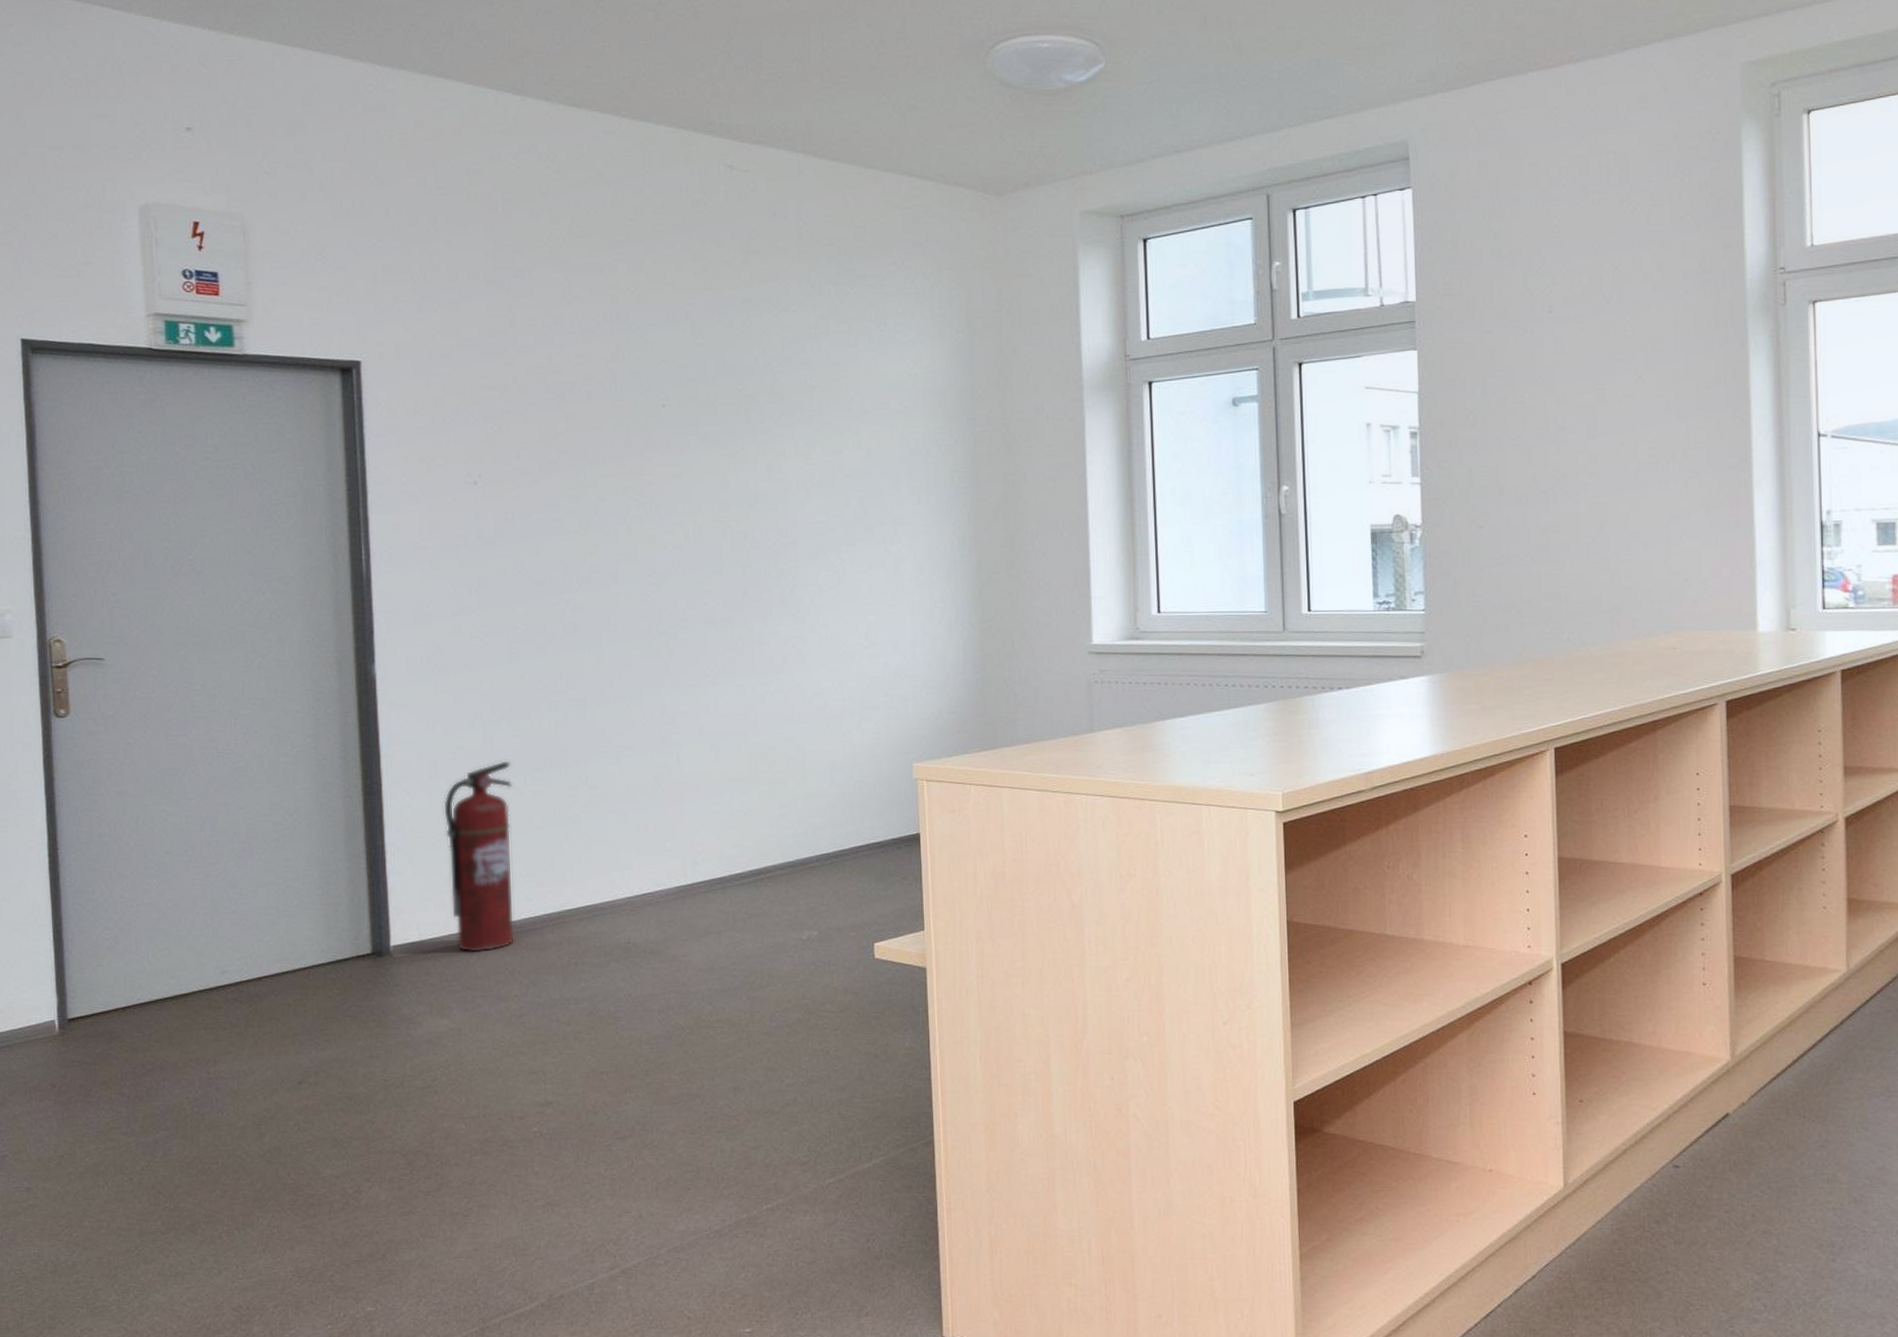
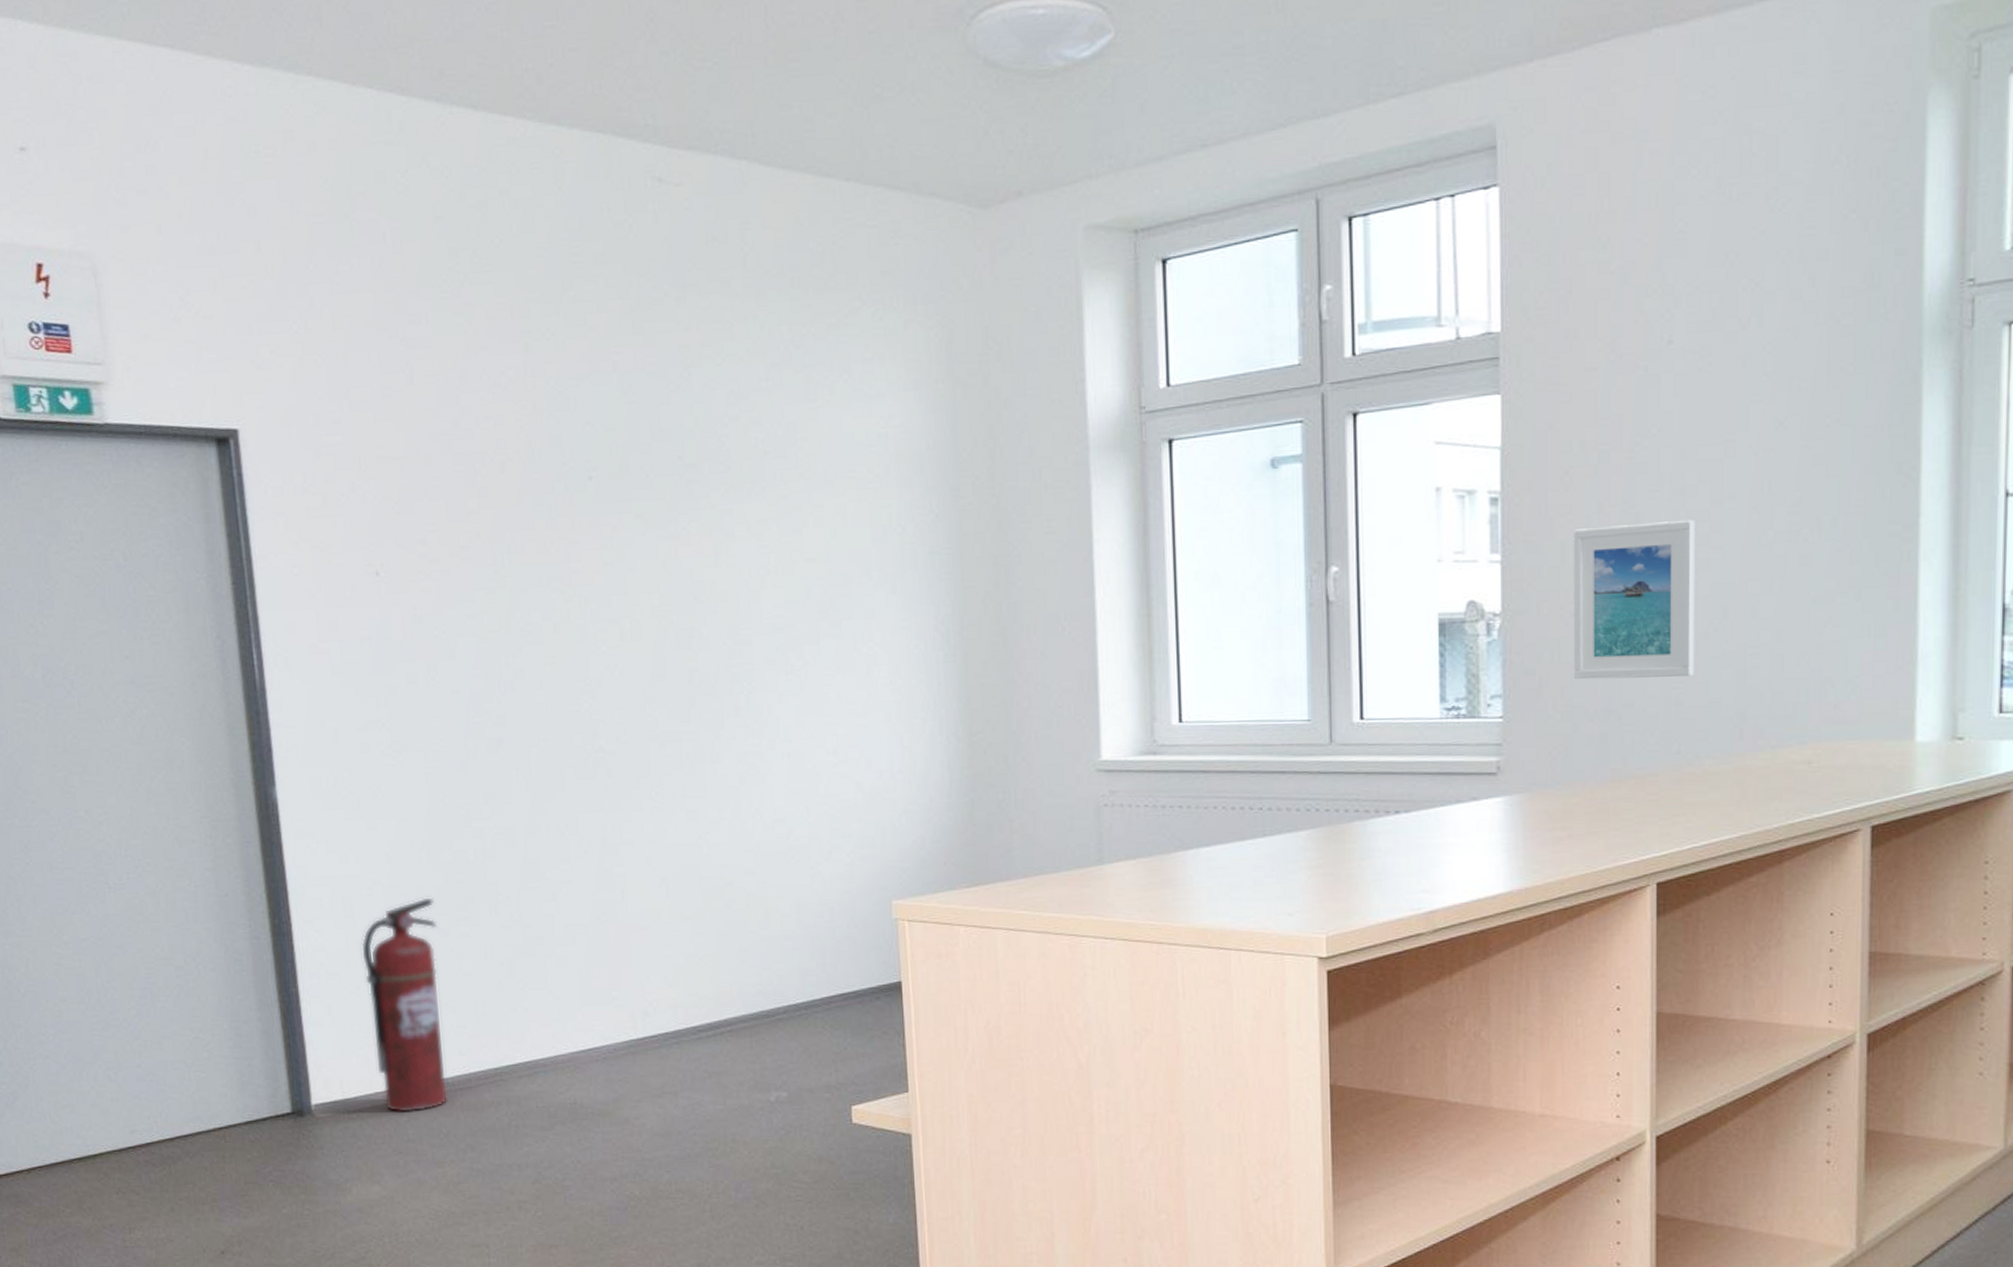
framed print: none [1478,451,1578,580] -> present [1573,519,1695,680]

